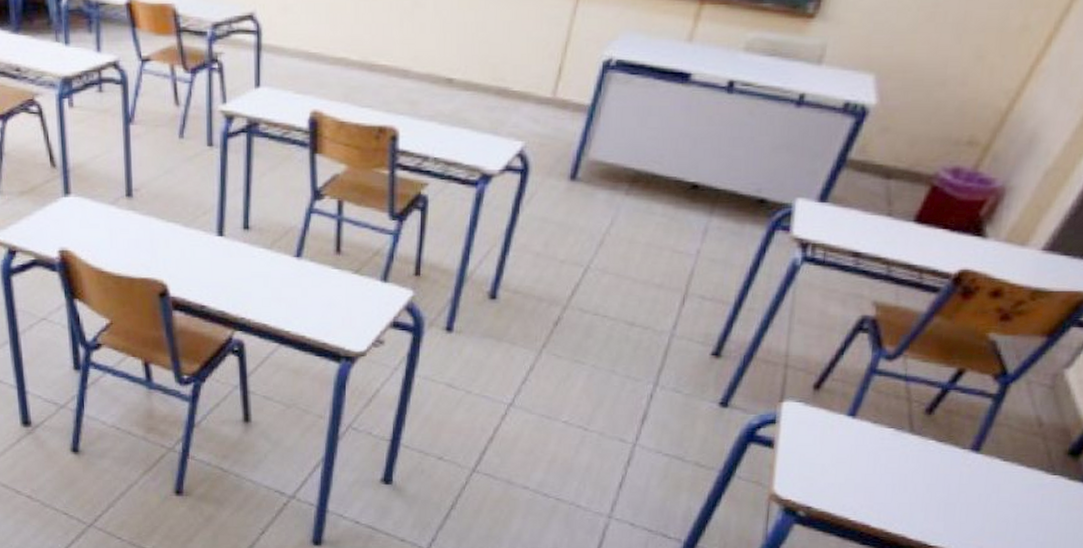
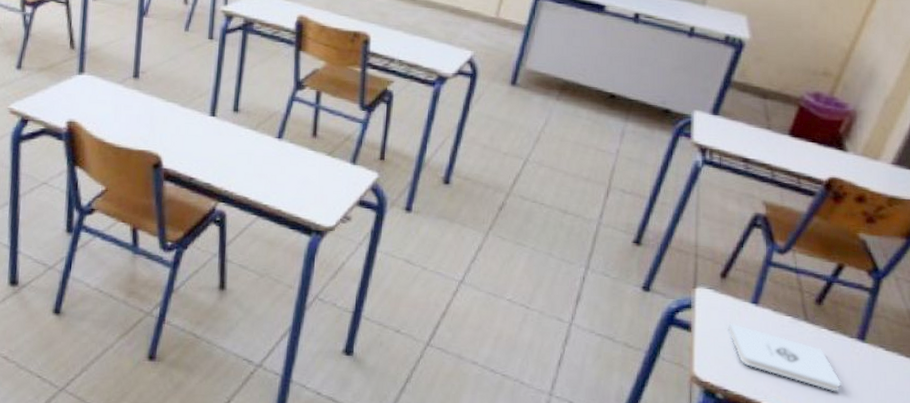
notepad: none [817,437,946,506] -> present [727,322,842,392]

